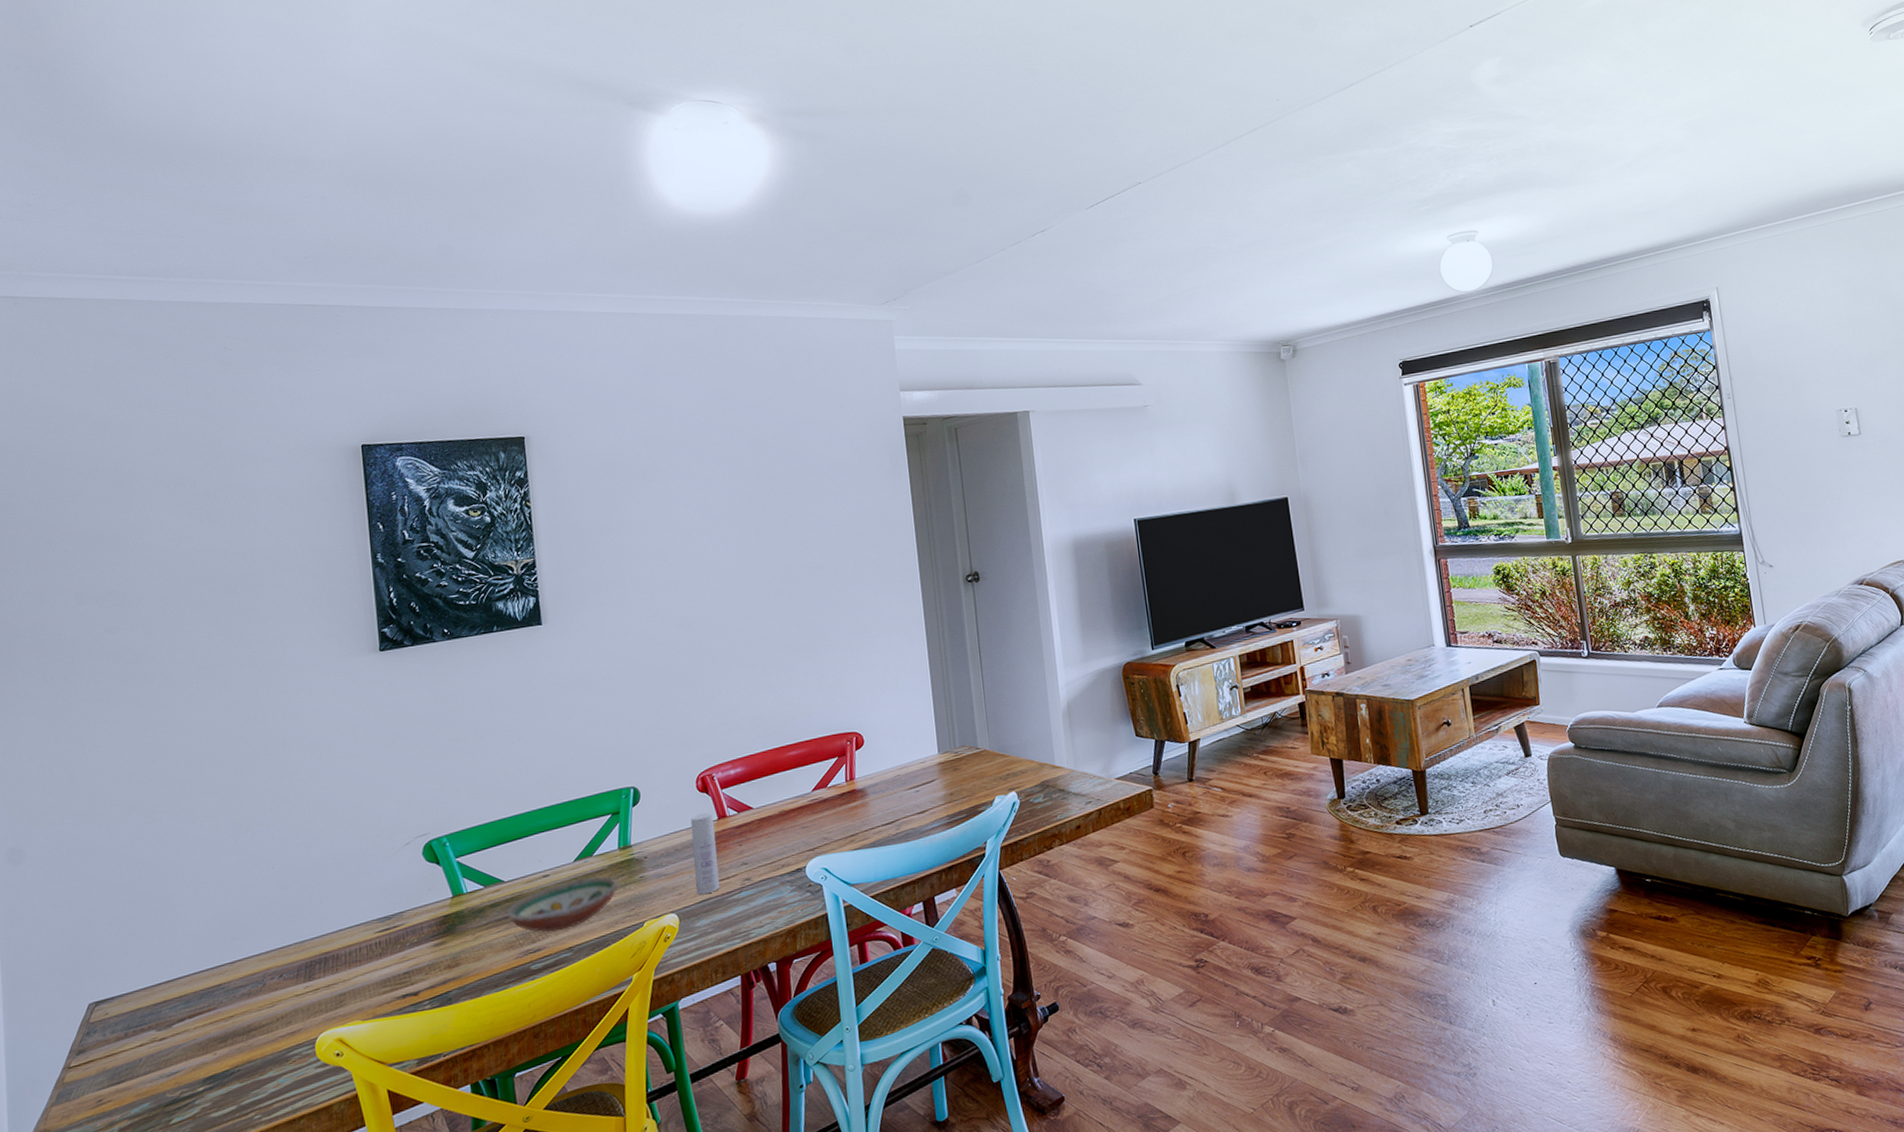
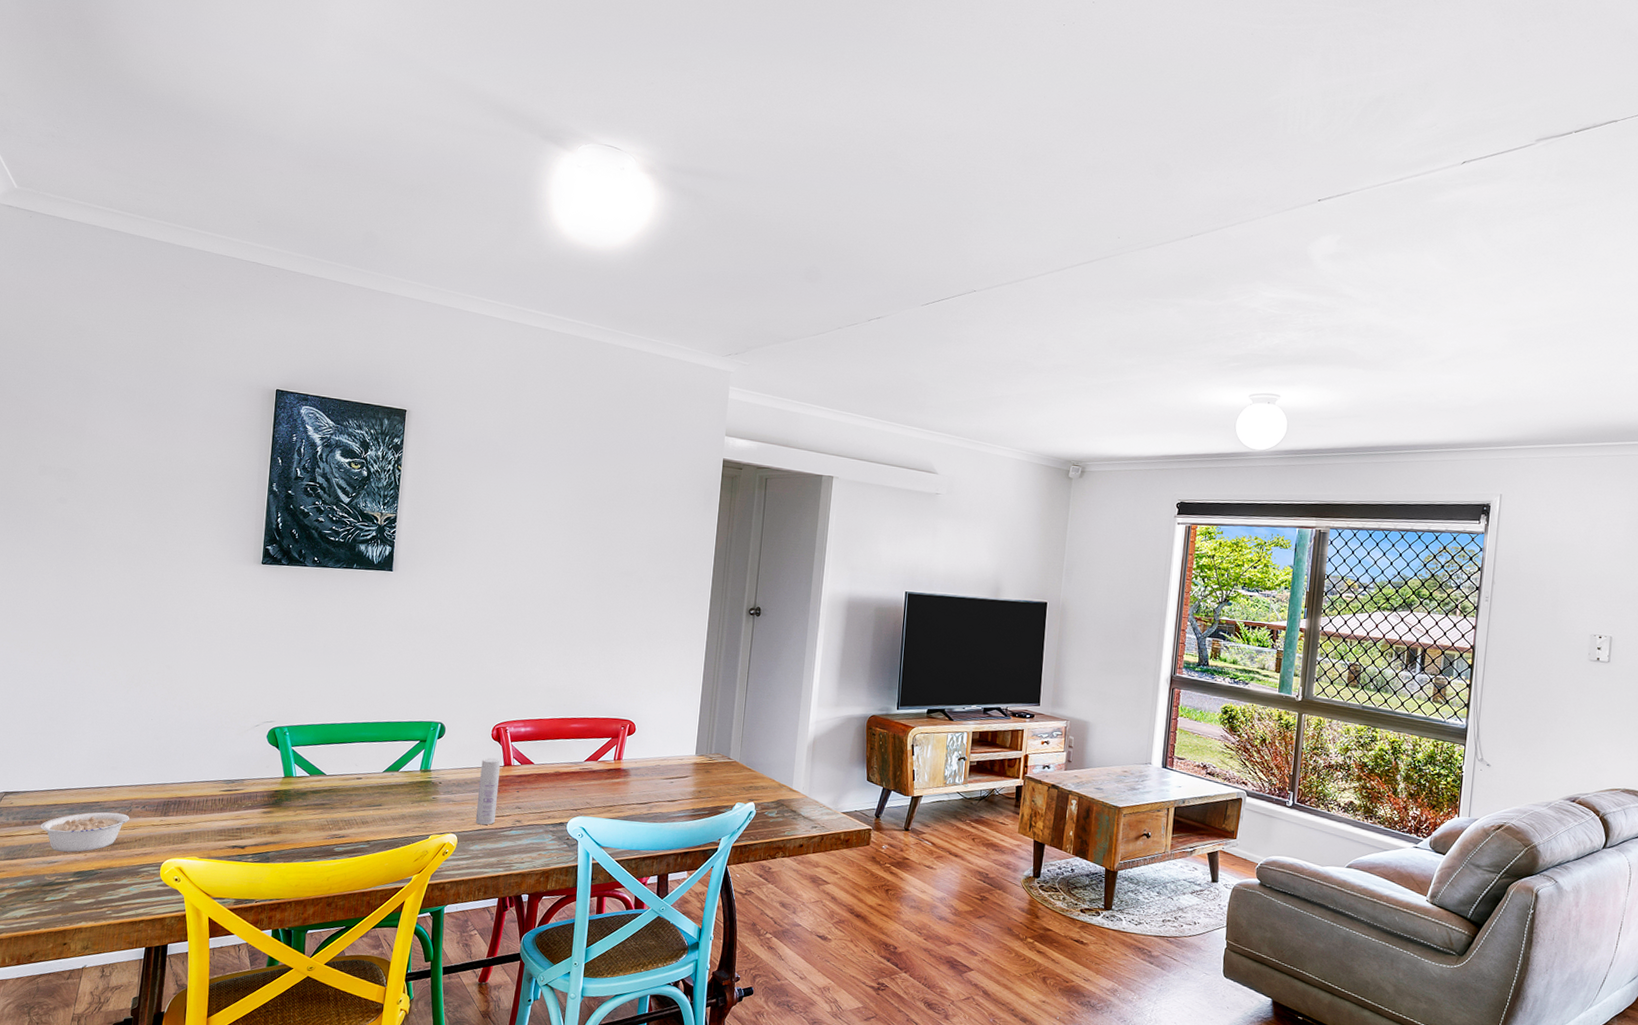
legume: none [149,988,281,1059] -> present [40,812,142,853]
decorative bowl: present [507,876,619,932] -> none [324,787,415,825]

